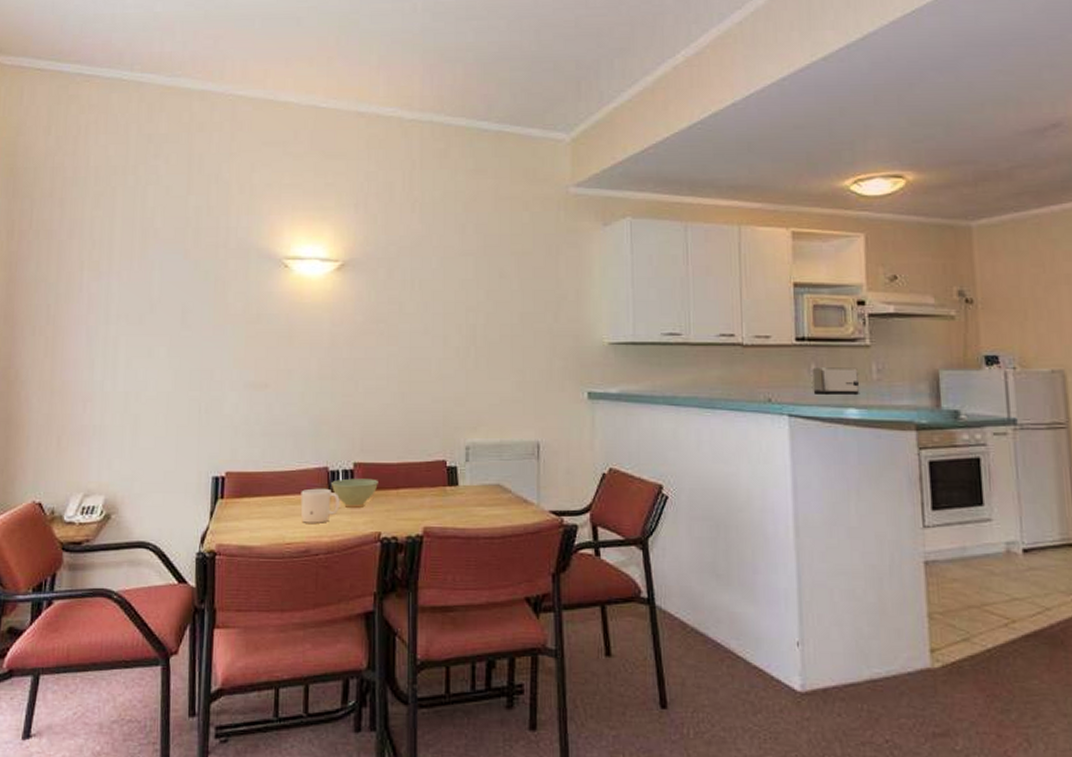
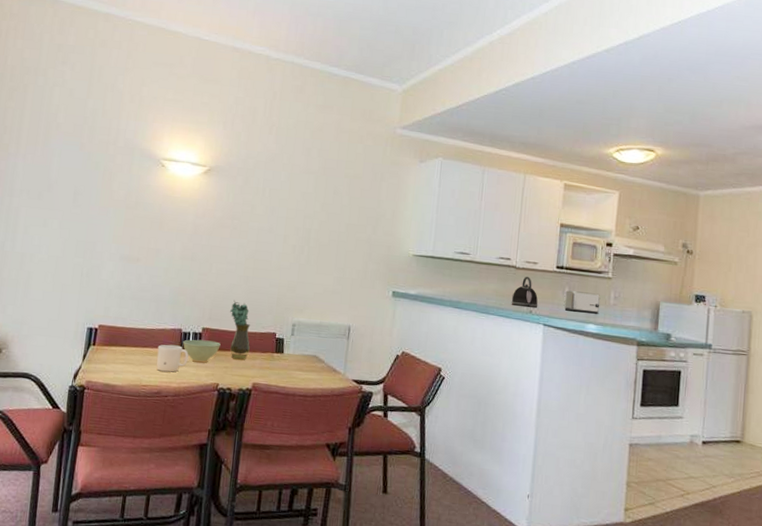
vase: none [386,423,415,501] -> present [230,300,250,361]
kettle: none [742,354,778,396] -> present [511,276,538,309]

